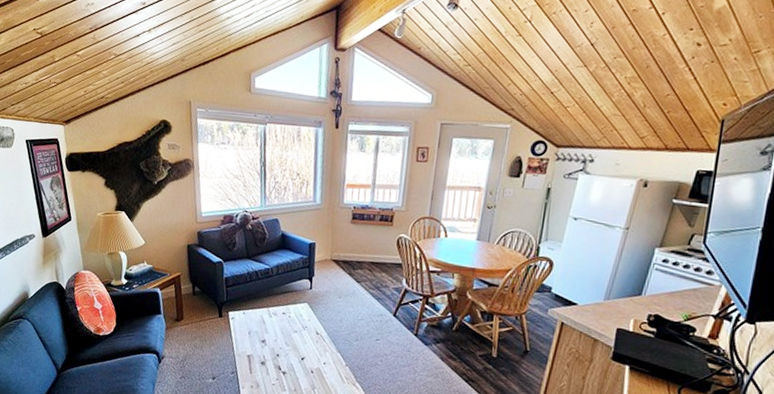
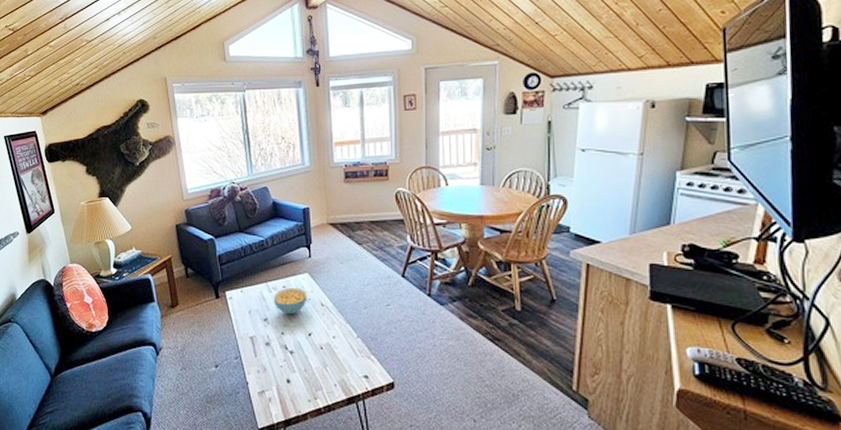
cereal bowl: none [272,314,305,339] -> present [273,287,307,315]

